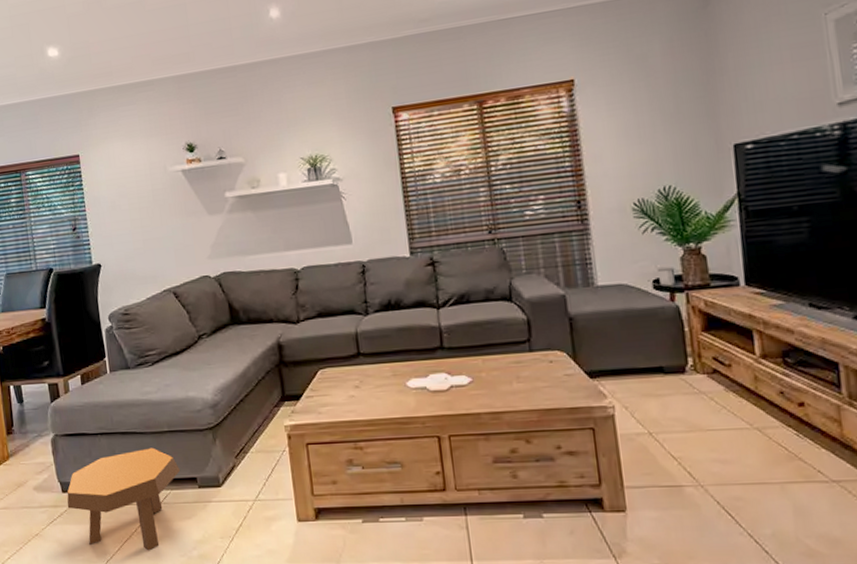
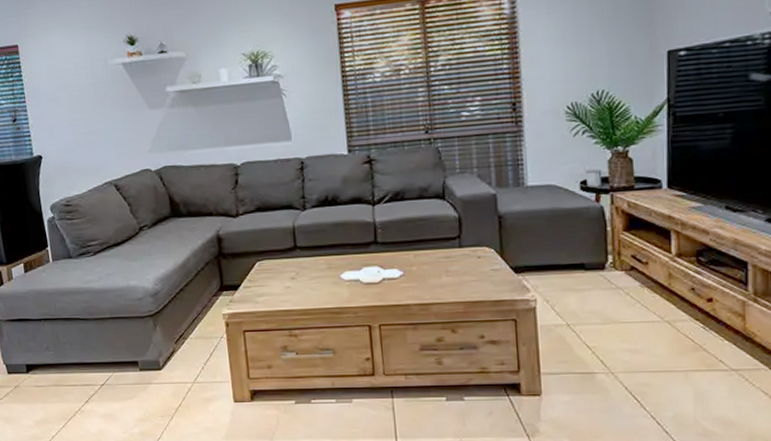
footstool: present [67,447,181,551] -> none [12,333,123,428]

